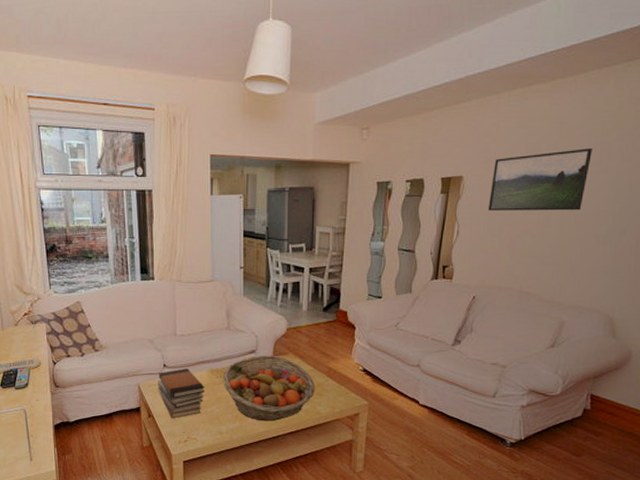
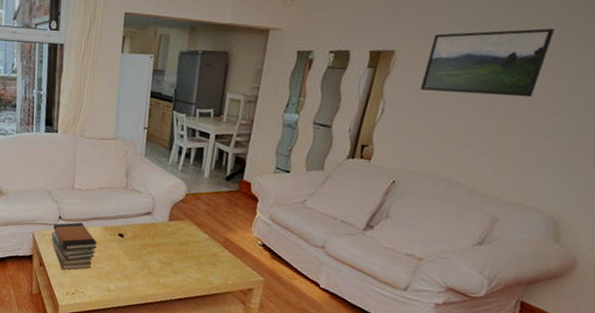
fruit basket: present [223,355,316,422] -> none [116,217,210,286]

